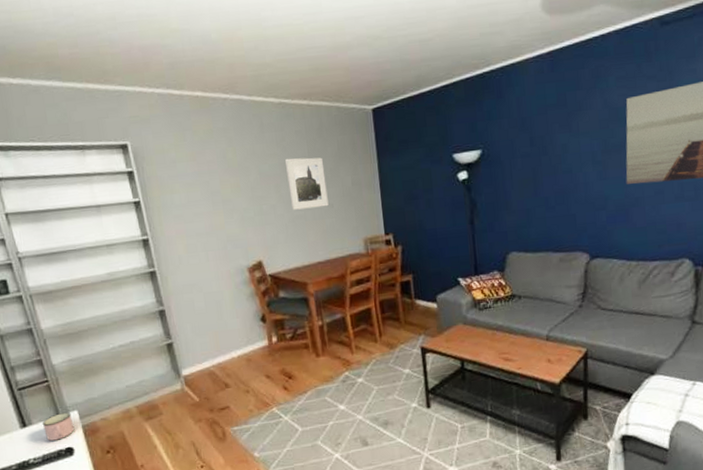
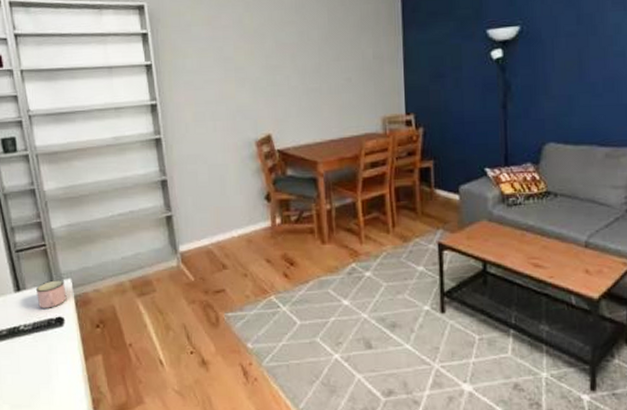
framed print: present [285,157,329,210] -> none [304,26,346,82]

